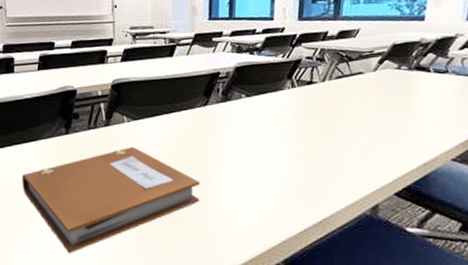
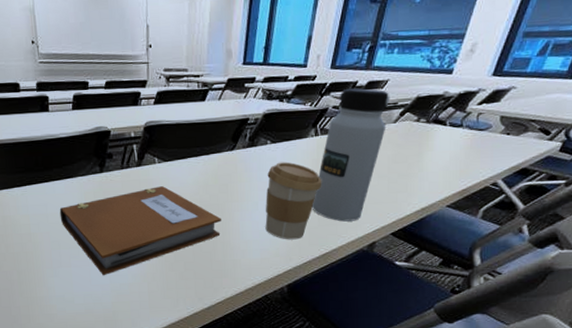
coffee cup: none [245,116,308,205] -> present [265,162,322,240]
water bottle: none [298,38,367,181] -> present [311,88,390,222]

